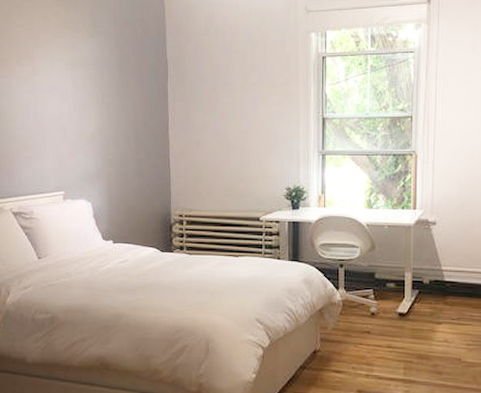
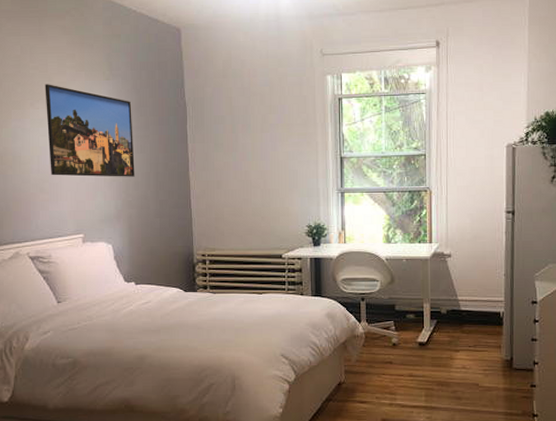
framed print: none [30,41,116,135] -> present [45,84,135,177]

